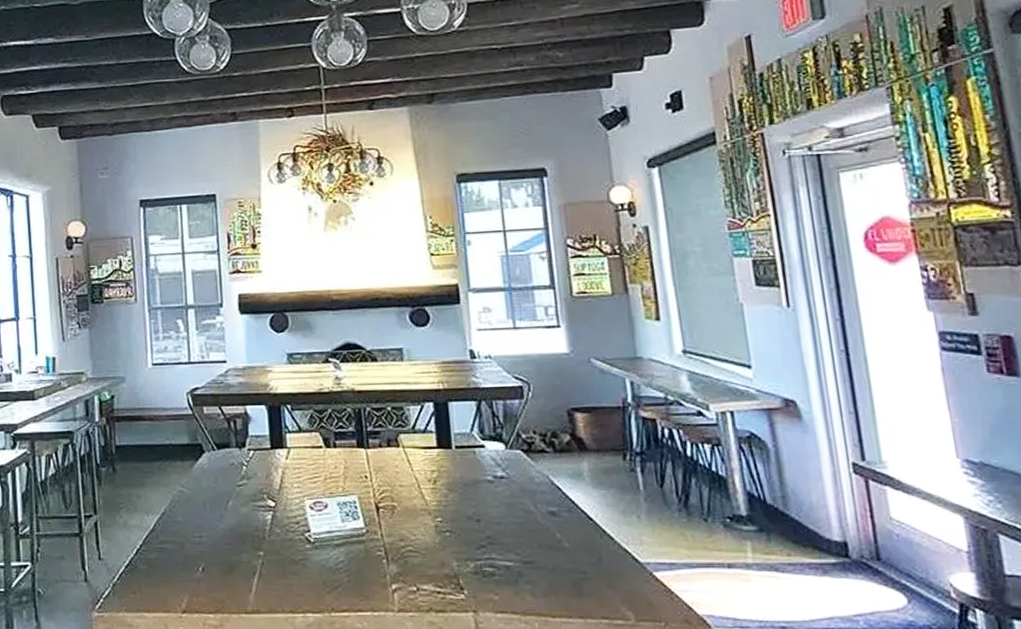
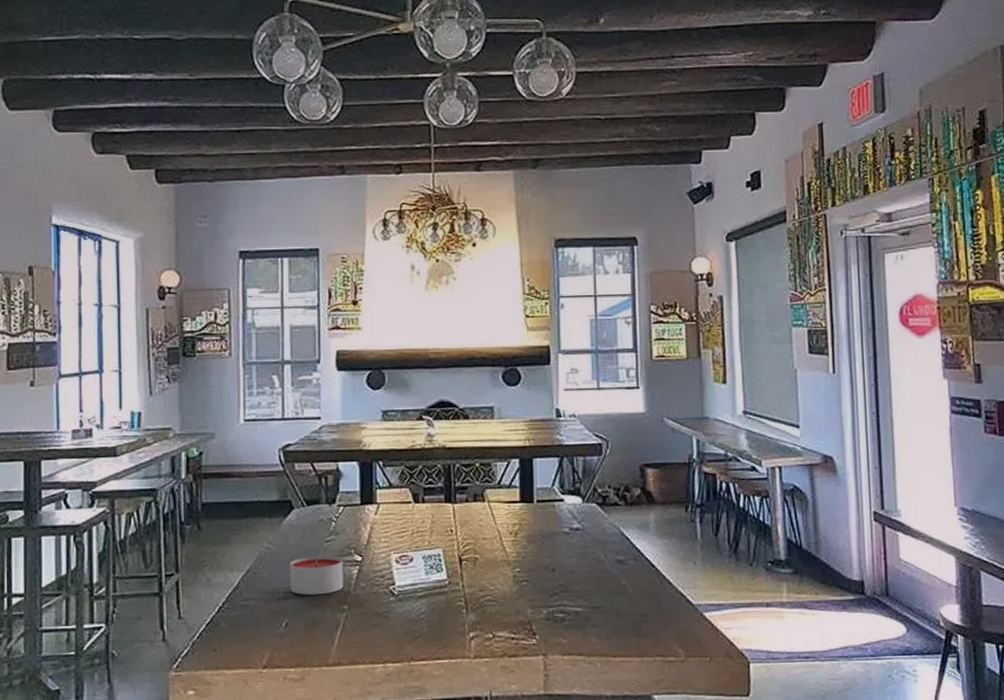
candle: none [203,500,258,540] -> present [290,555,344,596]

